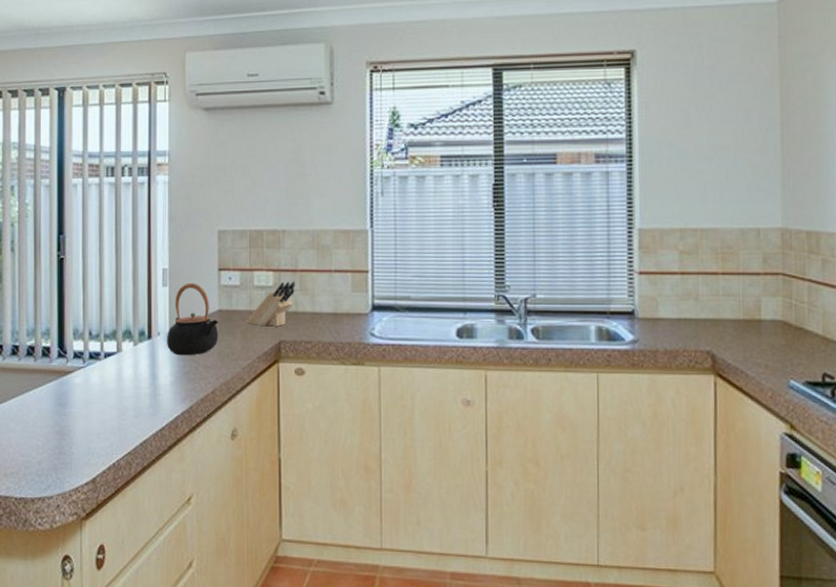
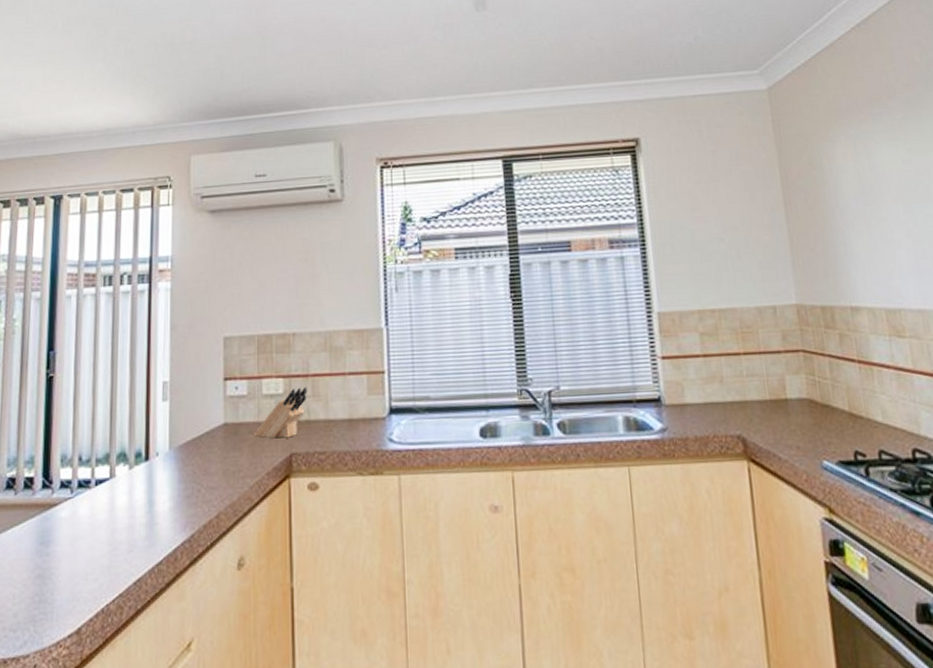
teapot: present [166,282,219,356] -> none [165,395,224,478]

